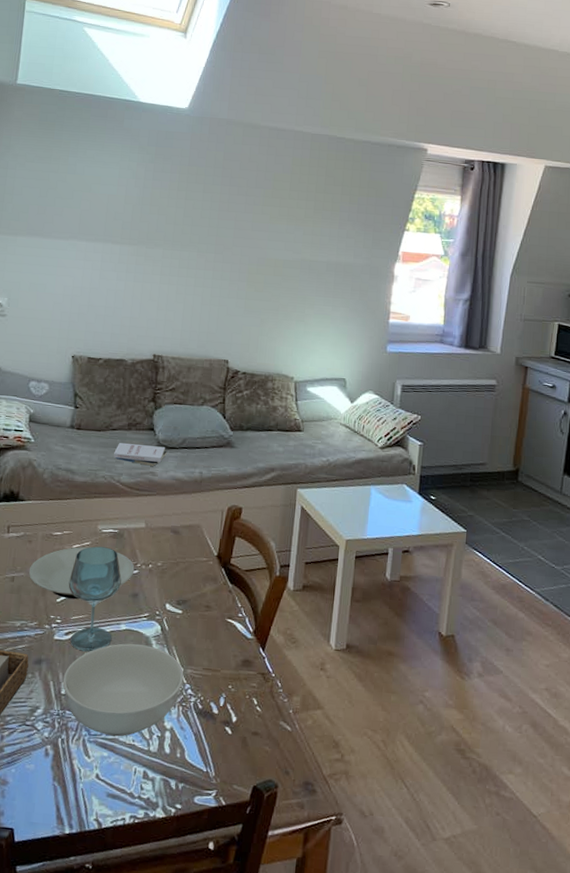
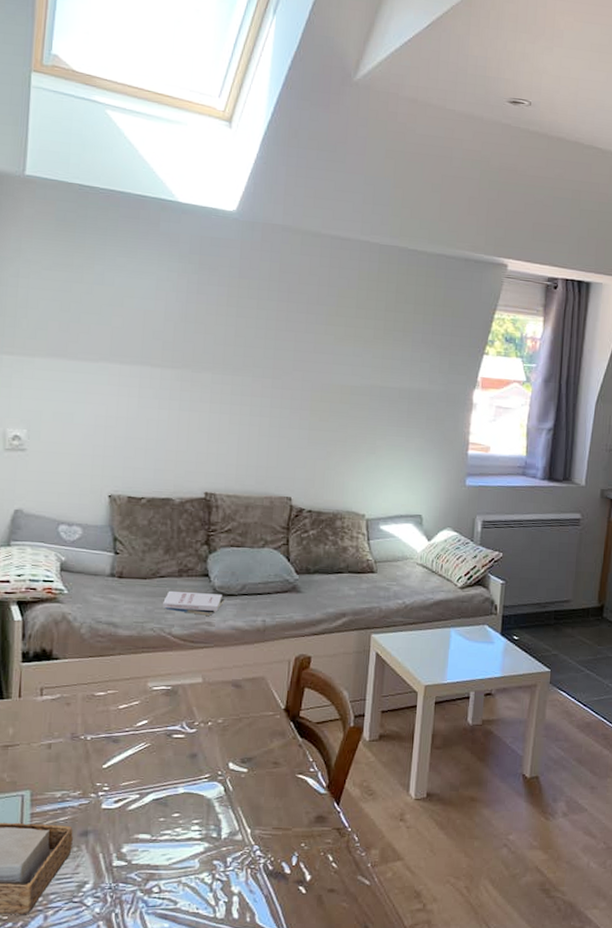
plate: present [28,546,135,600] -> none [68,706,192,764]
bowl: present [62,643,184,737] -> none [114,808,252,906]
wine glass: present [68,546,122,652] -> none [115,705,177,819]

